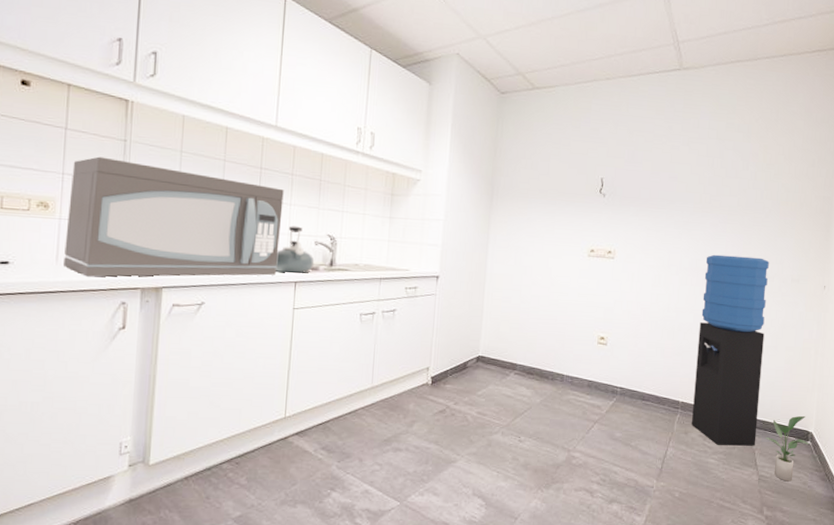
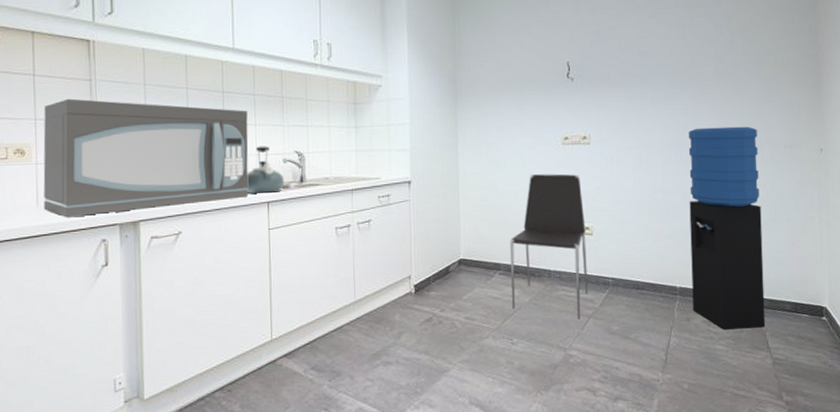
dining chair: none [524,282,602,424] -> present [509,174,588,320]
potted plant: present [765,415,810,482] -> none [775,290,826,363]

